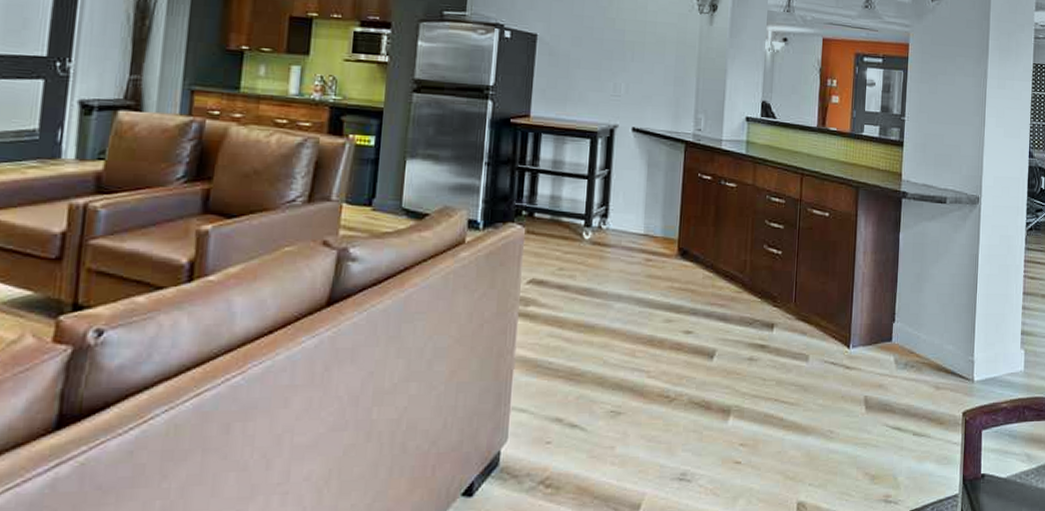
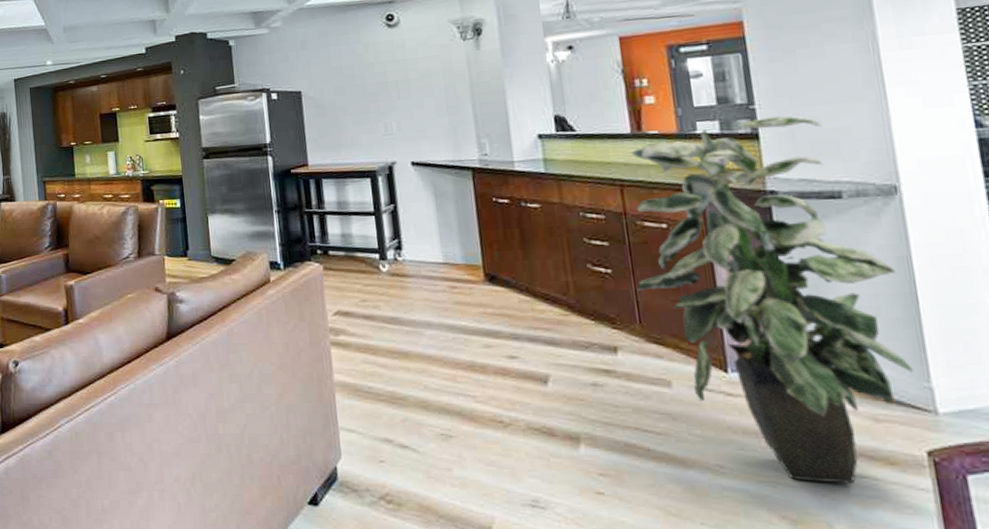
indoor plant: none [797,128,968,442] -> present [632,115,915,484]

